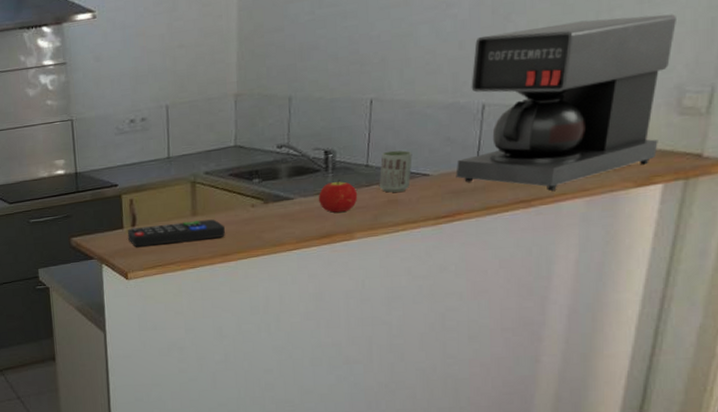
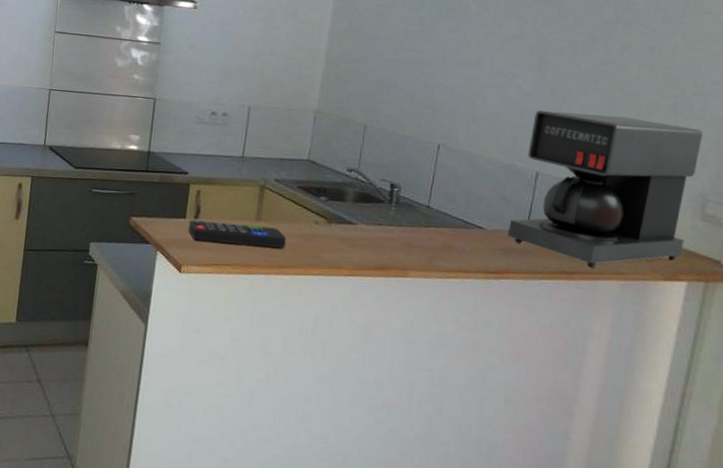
fruit: present [318,179,358,213] -> none [379,214,417,248]
cup: present [379,150,412,193] -> none [438,196,471,239]

